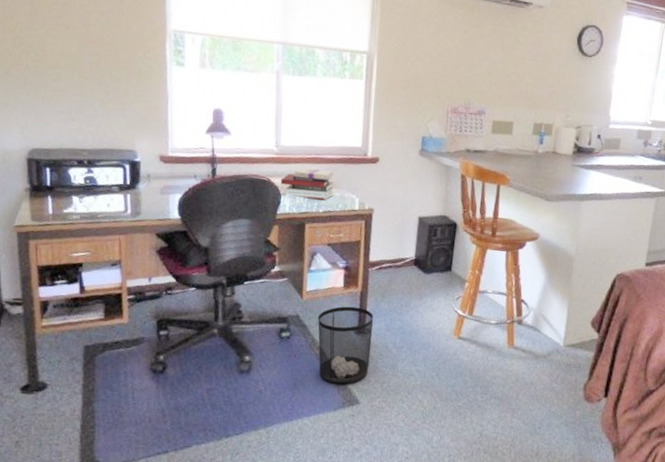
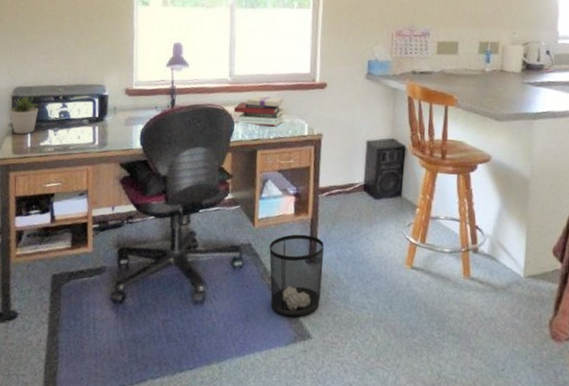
potted plant: none [24,158,60,200] -> present [9,95,39,134]

